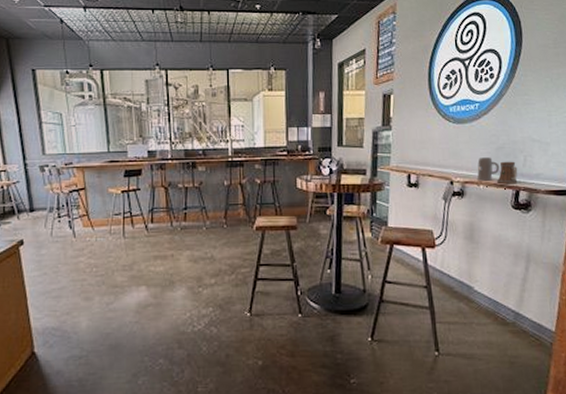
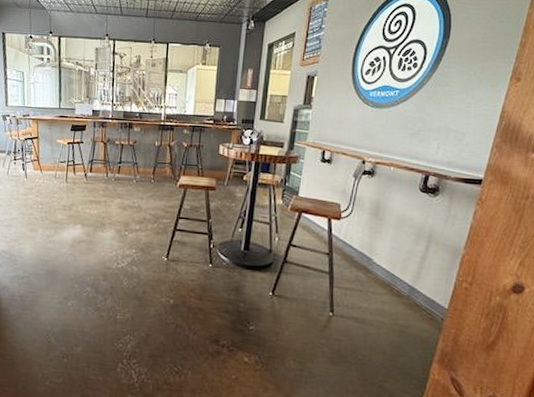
beer mug: present [476,157,500,181] -> none [388,141,412,164]
beer mug: present [497,161,518,185] -> none [408,146,430,169]

